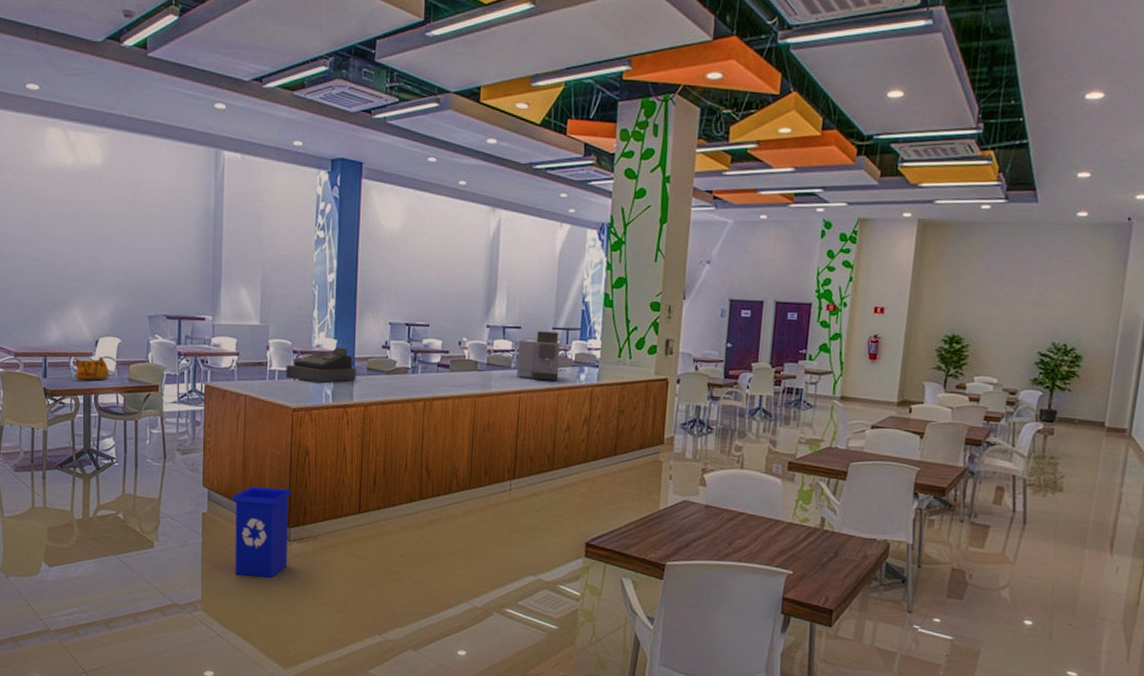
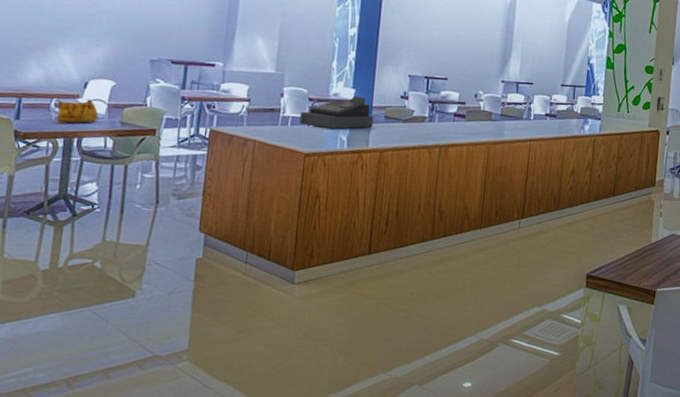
recycling bin: present [232,486,292,578] -> none [229,230,299,322]
coffee machine: present [517,331,560,381] -> none [528,87,567,131]

